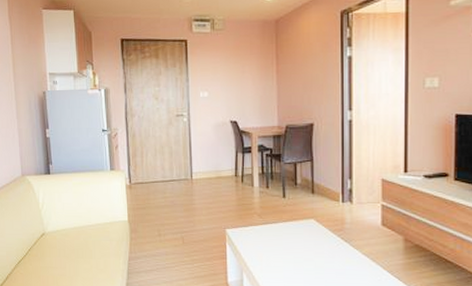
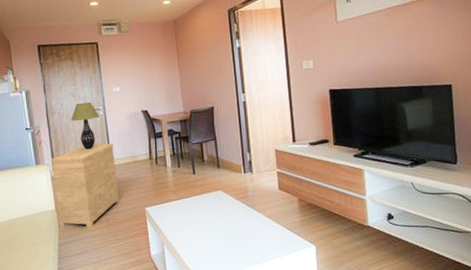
side table: none [127,154,198,244] -> present [51,143,120,228]
table lamp: none [152,106,183,159] -> present [71,102,100,150]

